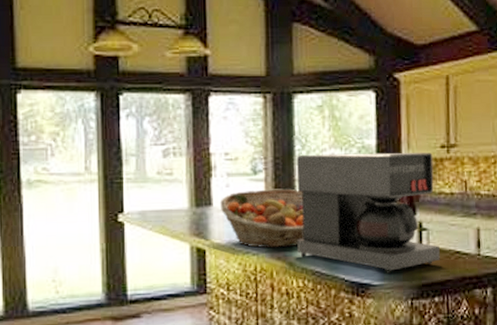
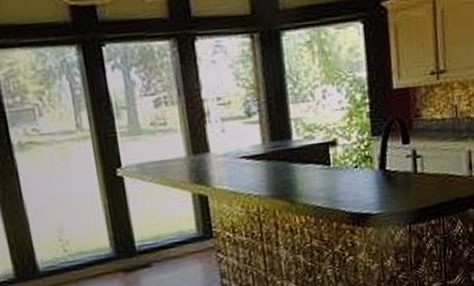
fruit basket: present [220,189,304,249] -> none [217,128,304,190]
coffee maker: present [296,152,440,274] -> none [289,80,435,202]

